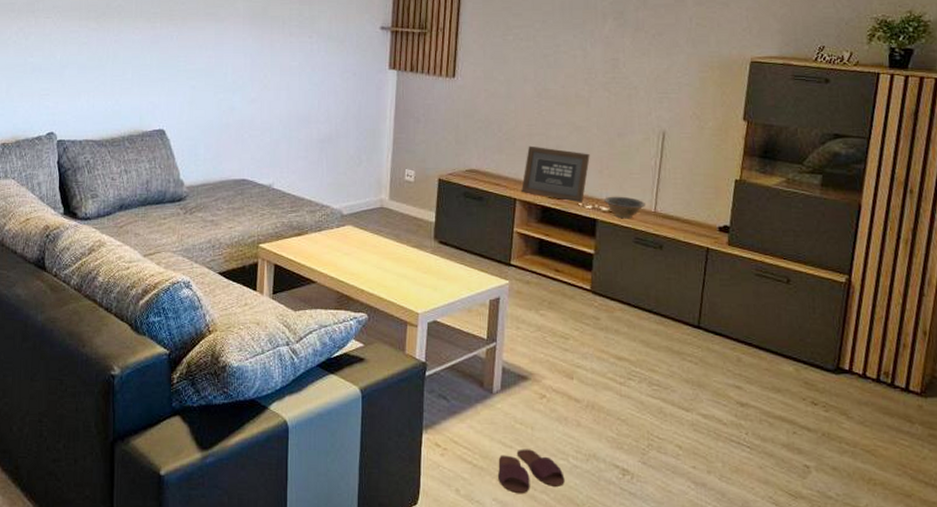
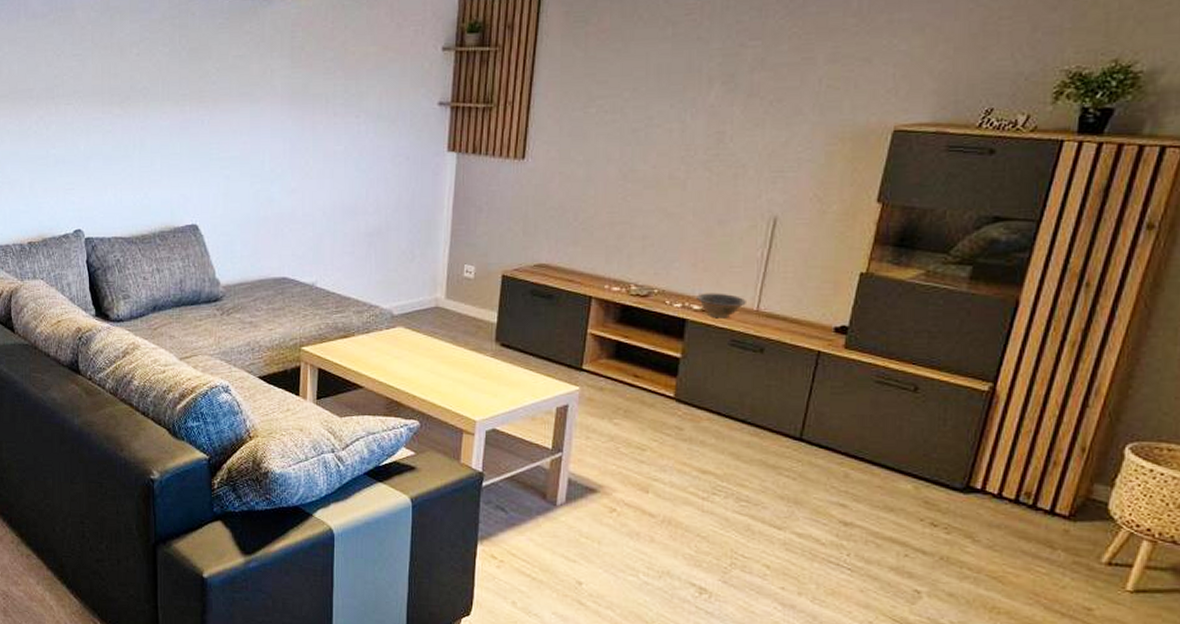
slippers: present [498,449,565,493] -> none [559,563,633,608]
picture frame: present [521,145,590,203] -> none [598,236,682,301]

